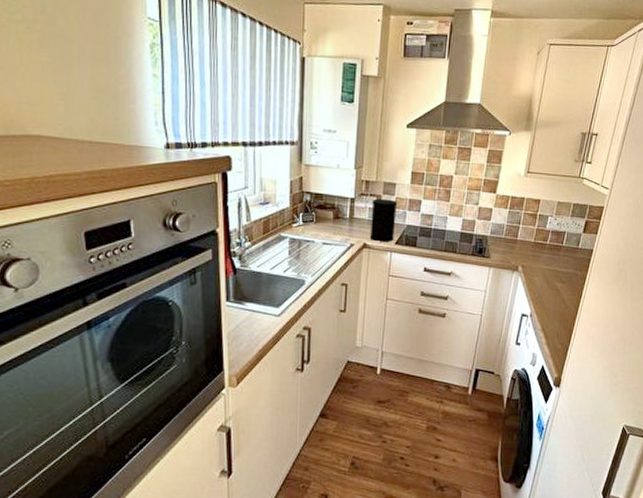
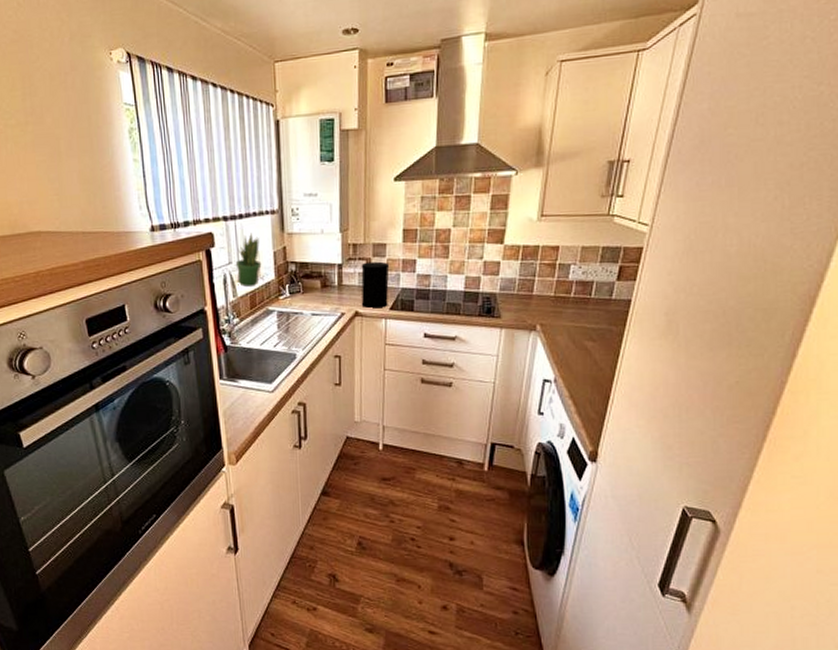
planter: none [251,160,278,213] -> present [235,233,262,288]

